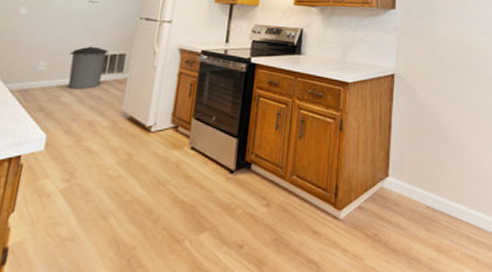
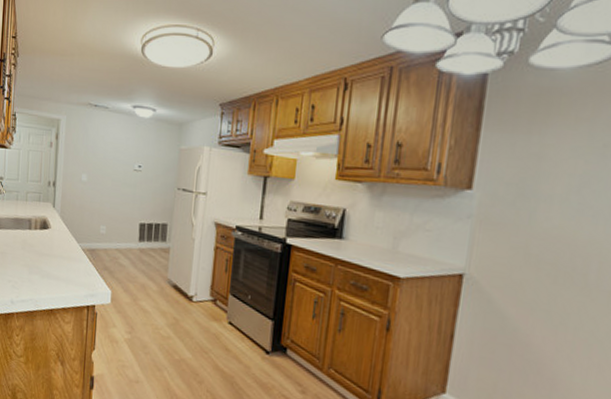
trash can: present [67,46,109,89] -> none [122,214,154,255]

